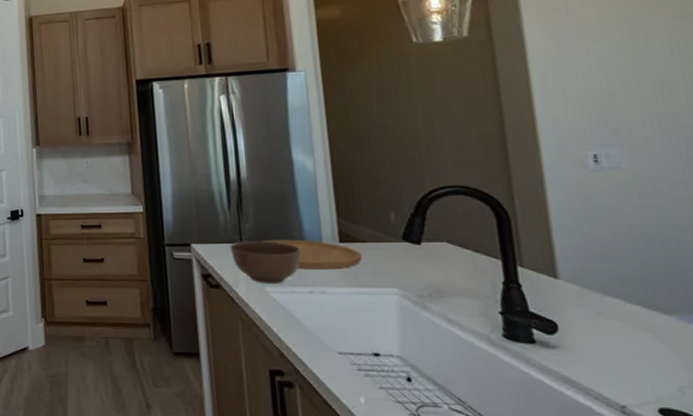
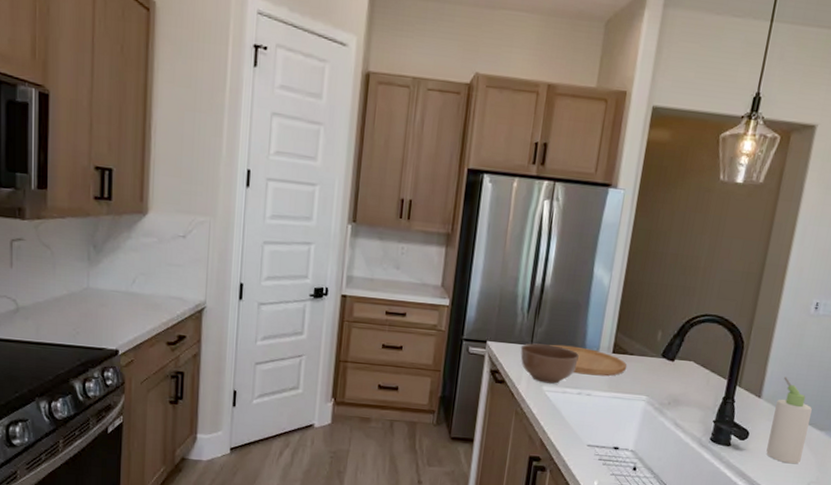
bottle: none [583,249,653,363] -> present [766,377,812,464]

